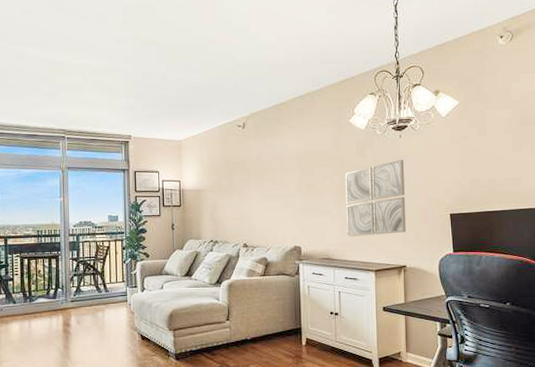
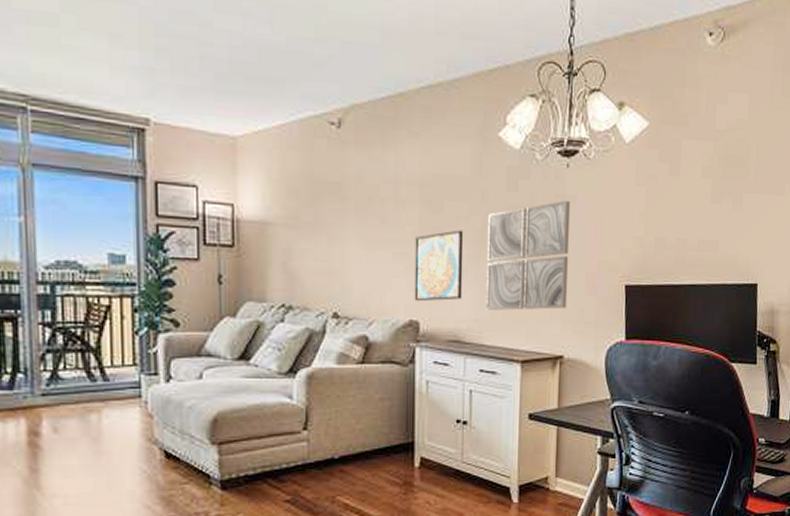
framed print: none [296,185,330,234] -> present [414,230,464,302]

